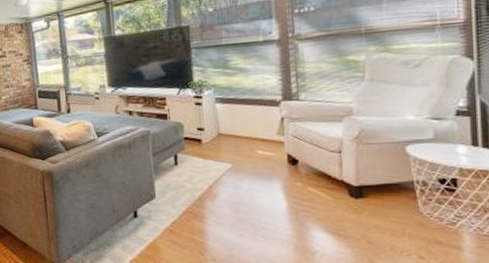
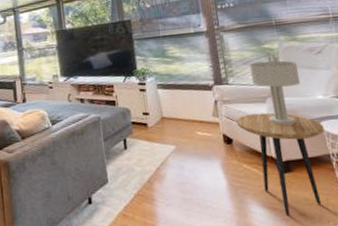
side table: none [305,133,411,243] -> present [236,112,325,216]
table lamp: none [327,64,389,148] -> present [249,51,301,126]

